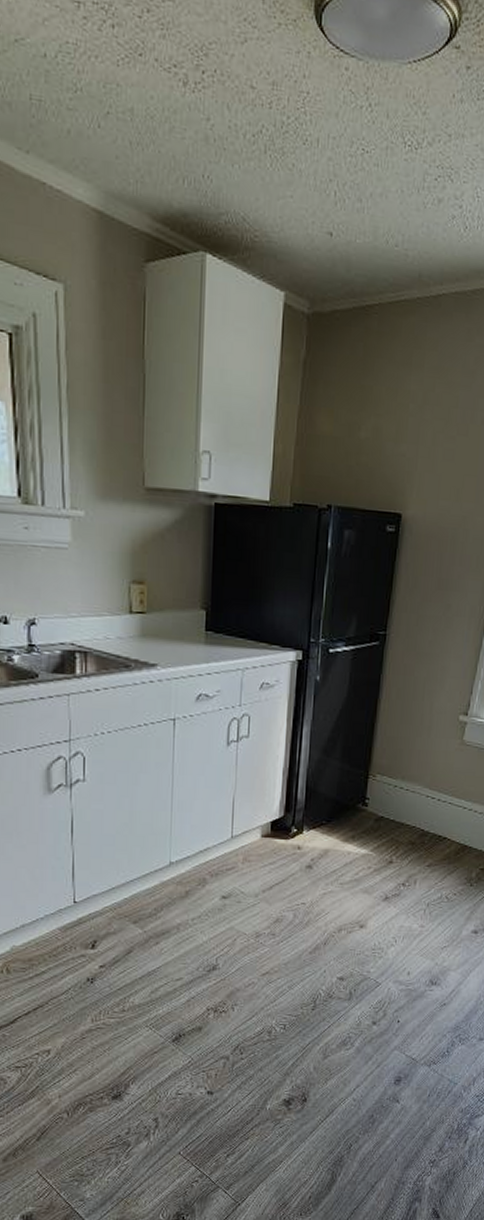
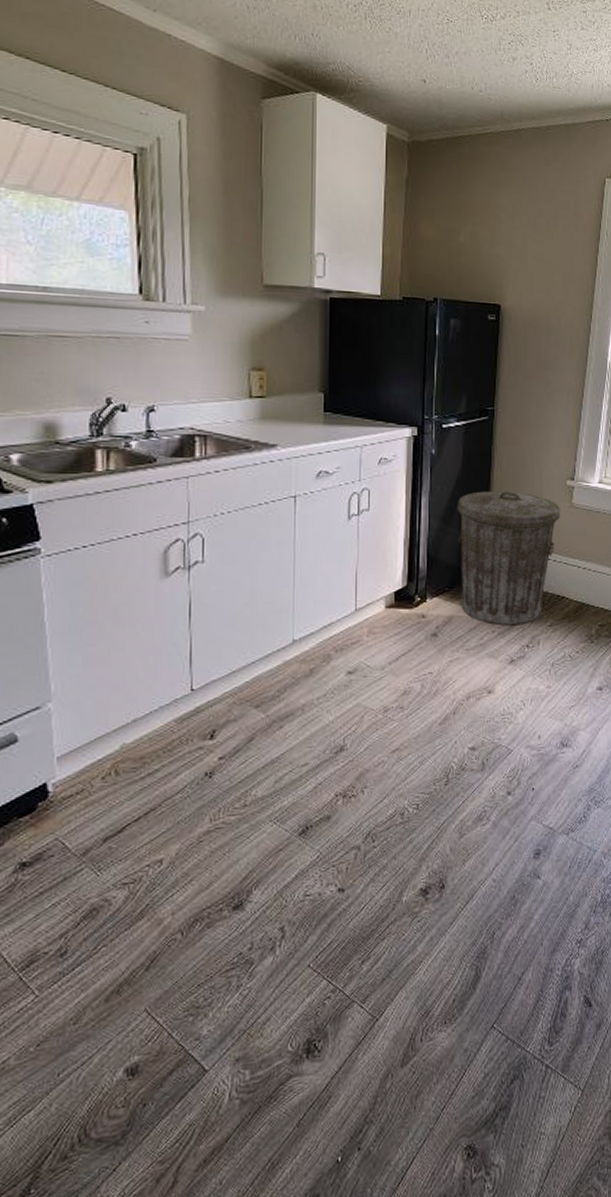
trash can: none [338,722,450,863] -> present [457,491,560,626]

